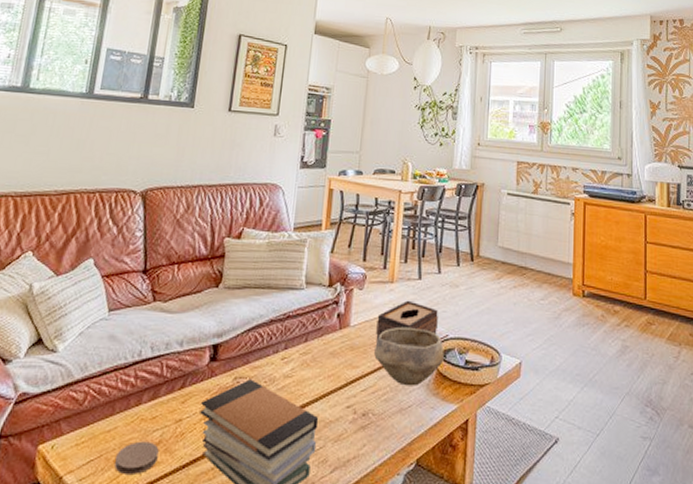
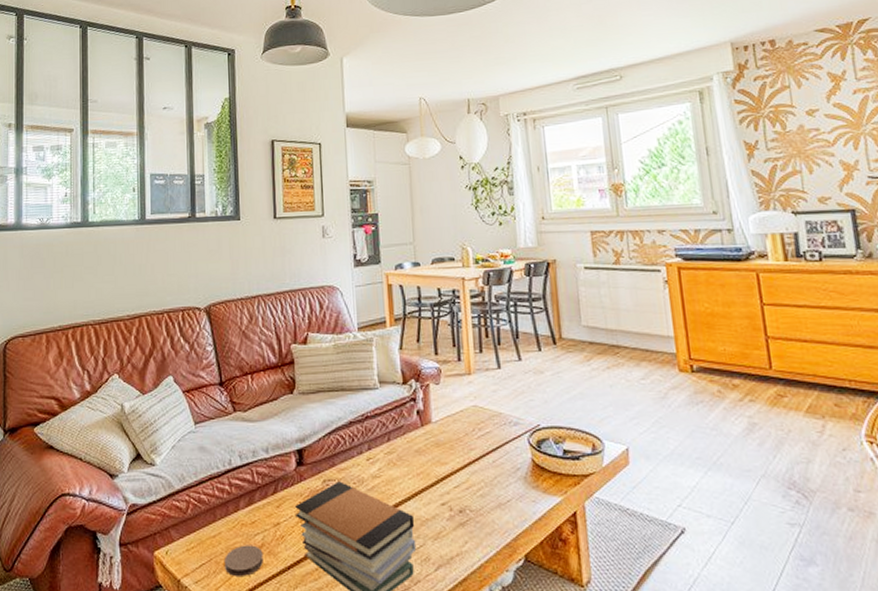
bowl: present [374,326,444,386] -> none [461,419,539,480]
tissue box: present [376,300,438,340] -> none [459,391,527,435]

